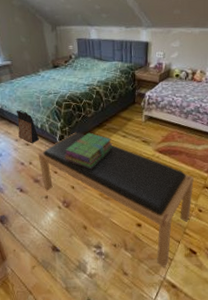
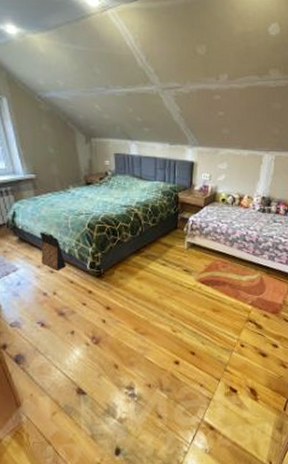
bench: present [39,132,194,268] -> none [65,258,237,409]
stack of books: present [64,132,113,169] -> none [95,259,151,300]

